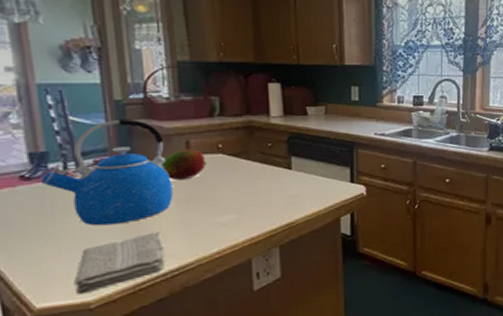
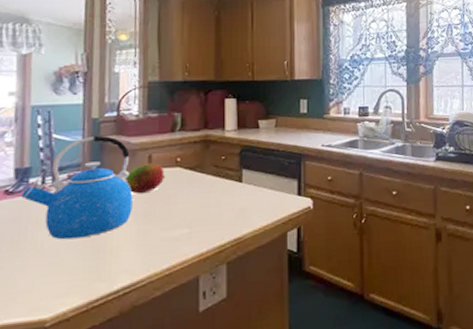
washcloth: present [74,232,165,295] -> none [34,246,119,312]

